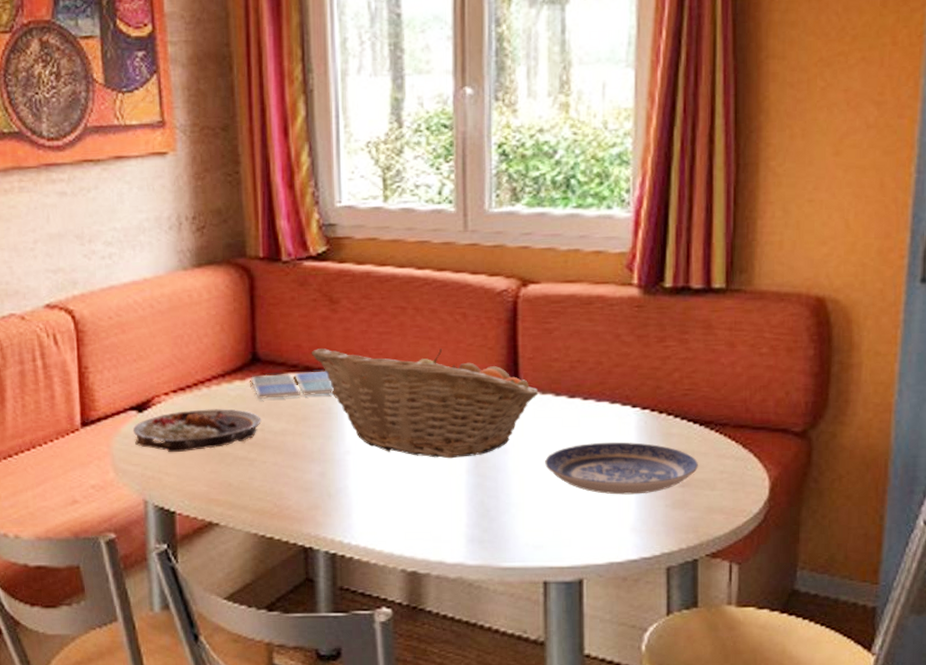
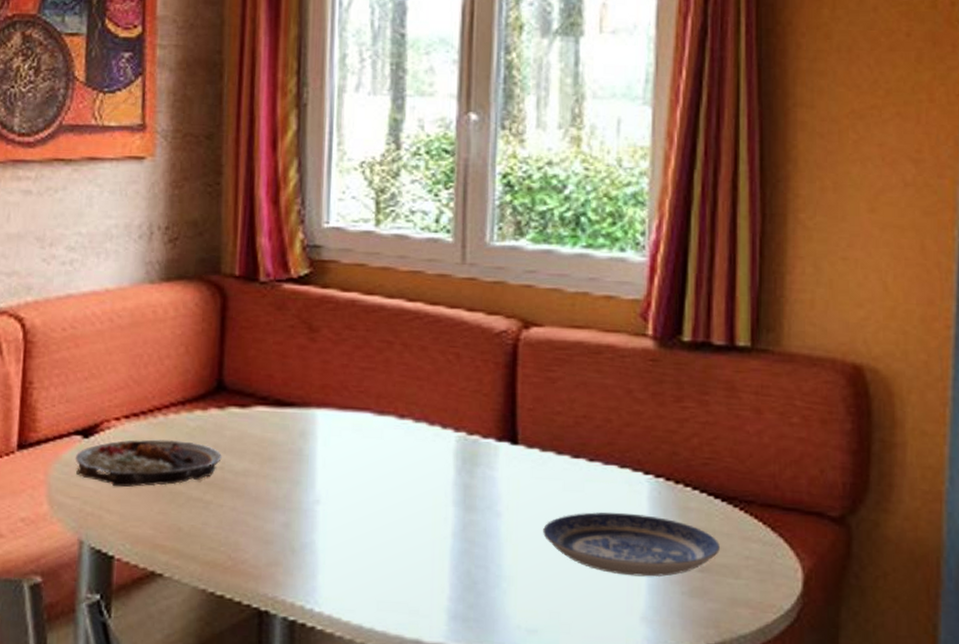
drink coaster: present [251,372,335,400] -> none [214,405,307,434]
fruit basket: present [311,348,540,459] -> none [283,381,540,518]

